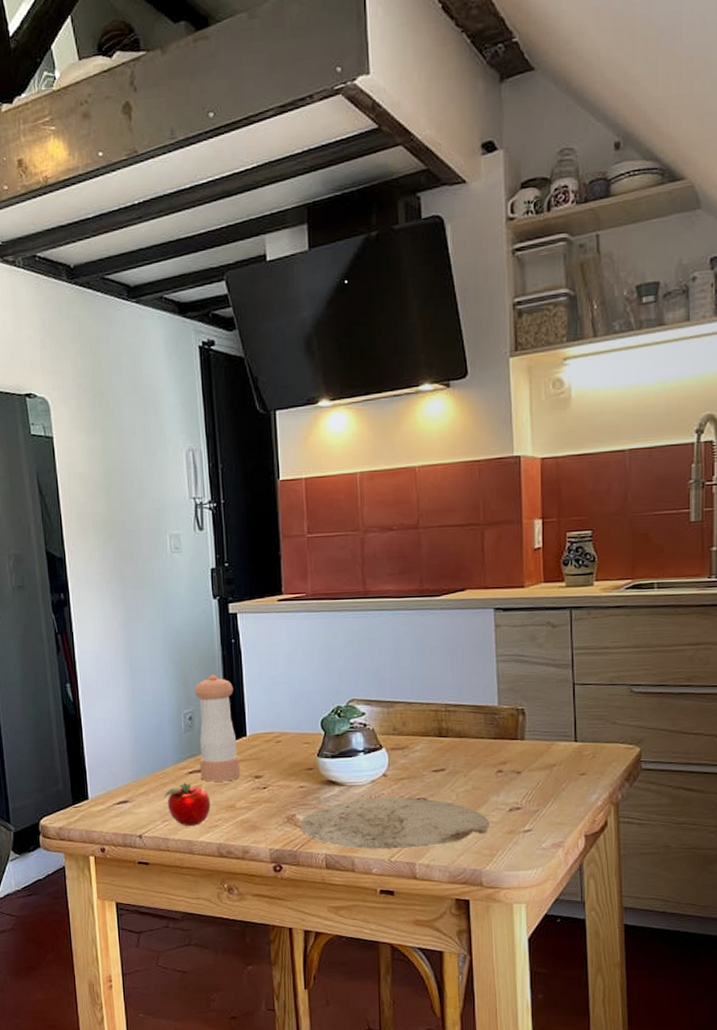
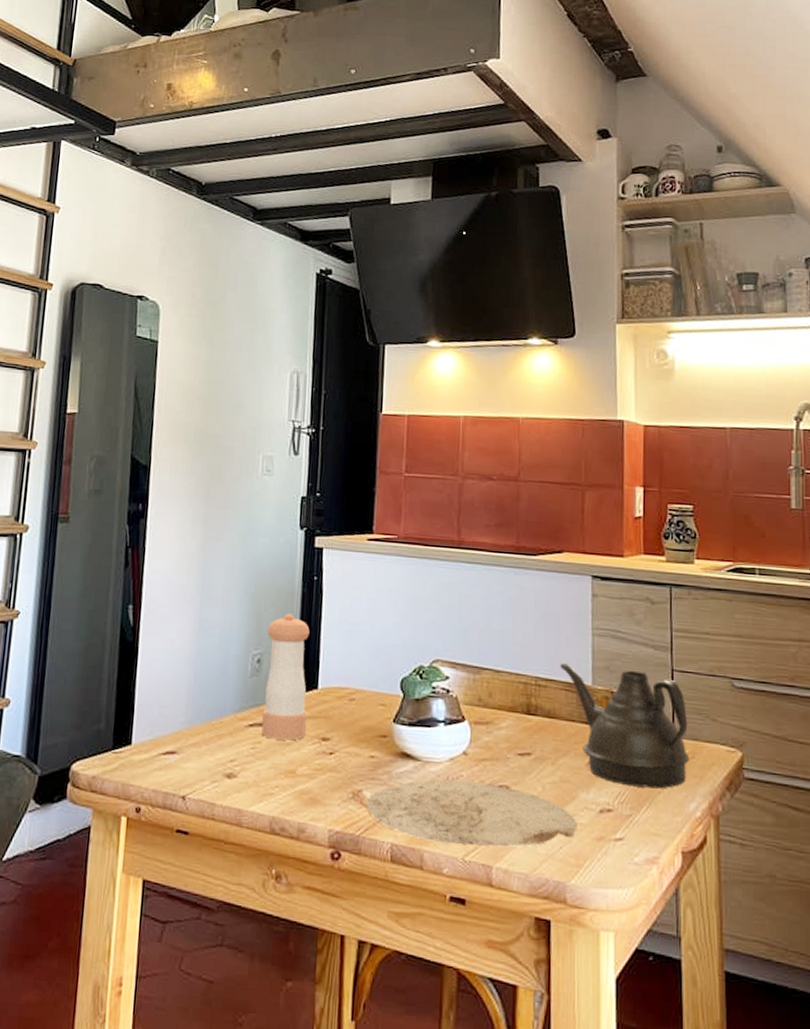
apple: present [163,782,211,826] -> none [216,737,269,791]
teapot: none [467,688,592,787] -> present [560,663,690,789]

